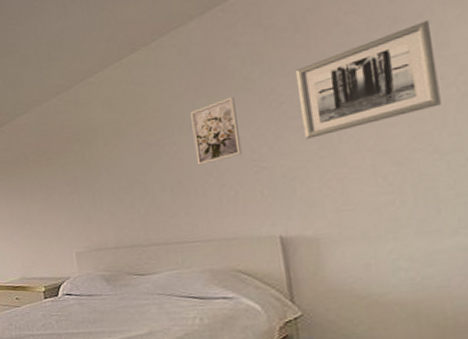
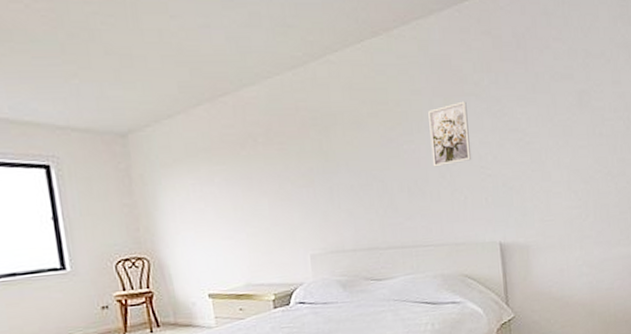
wall art: present [295,20,441,139] -> none [515,59,614,152]

